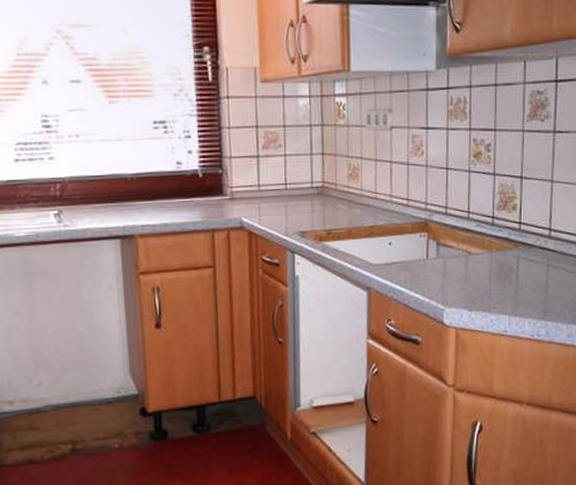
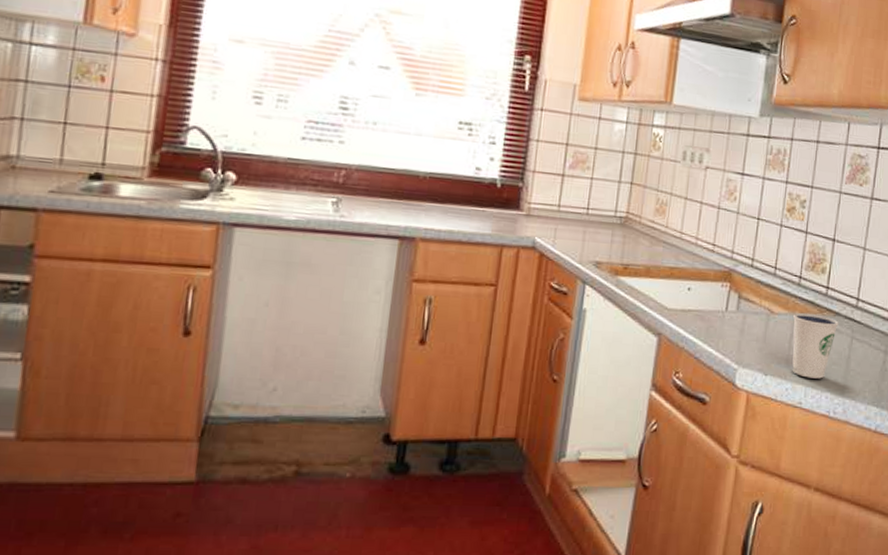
dixie cup: none [490,249,534,308] -> present [792,312,839,379]

